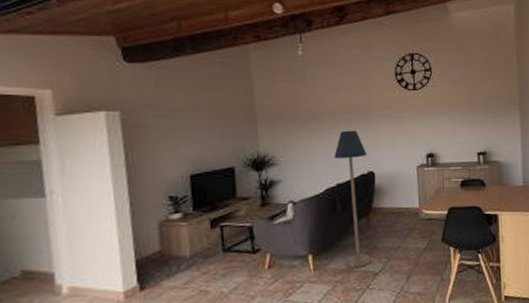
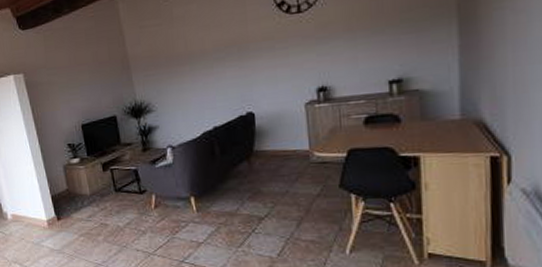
floor lamp: present [334,130,372,268] -> none [208,68,257,211]

